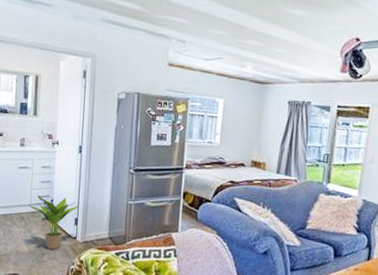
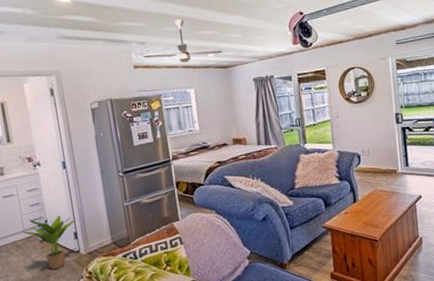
ceiling fan: none [180,23,263,70] -> present [143,19,223,63]

